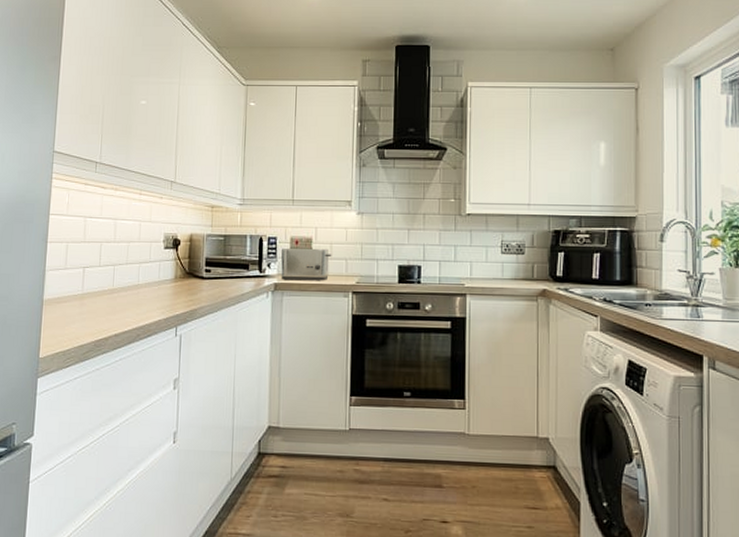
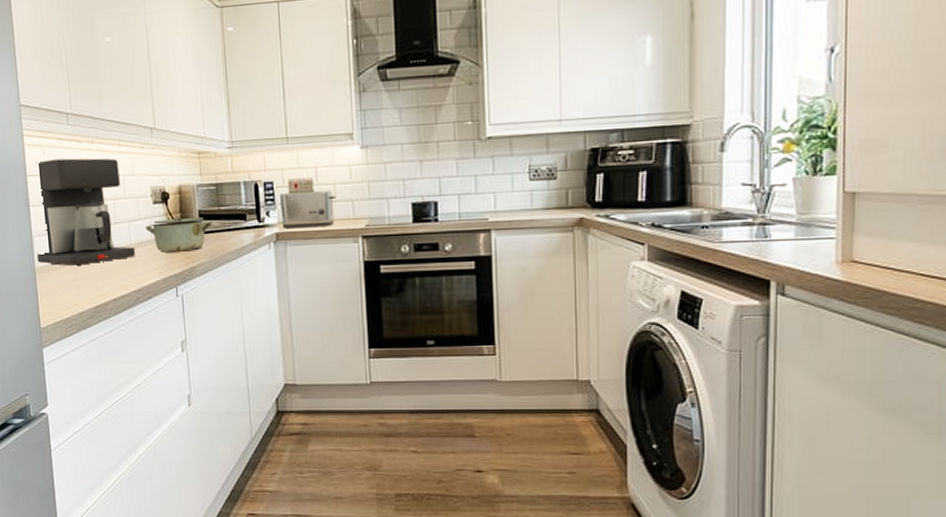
coffee maker: none [46,201,141,300] -> present [36,158,135,266]
cooking pot: none [154,263,217,295] -> present [145,217,212,252]

